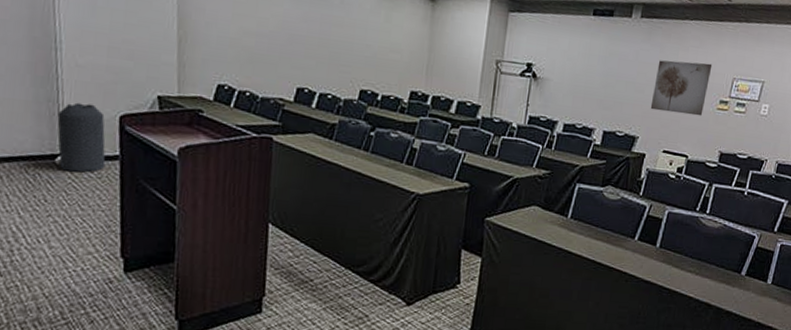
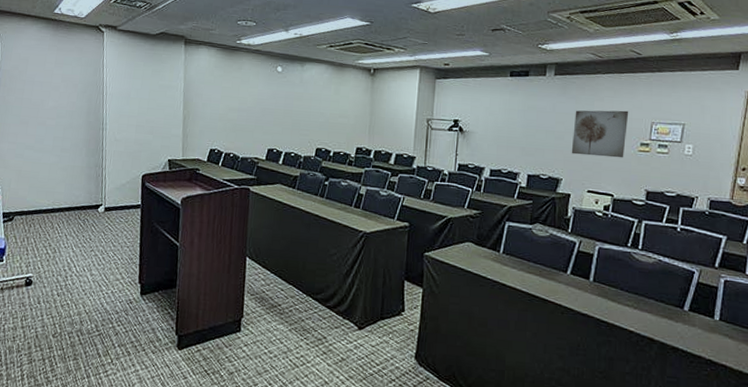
trash can: present [57,102,106,173] -> none [100,166,132,218]

